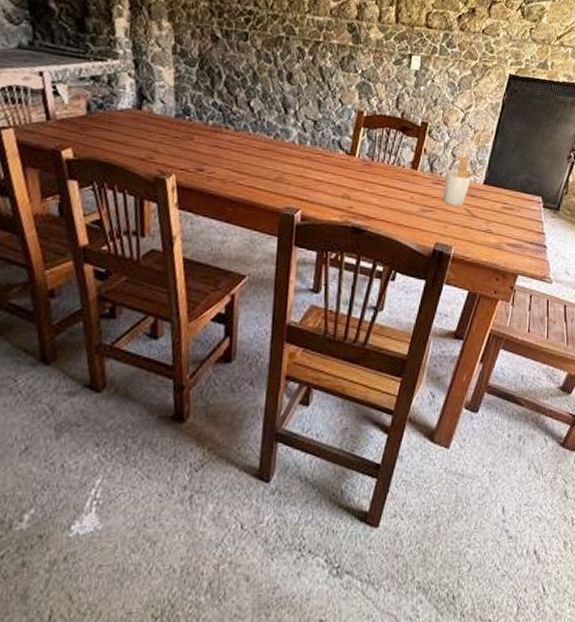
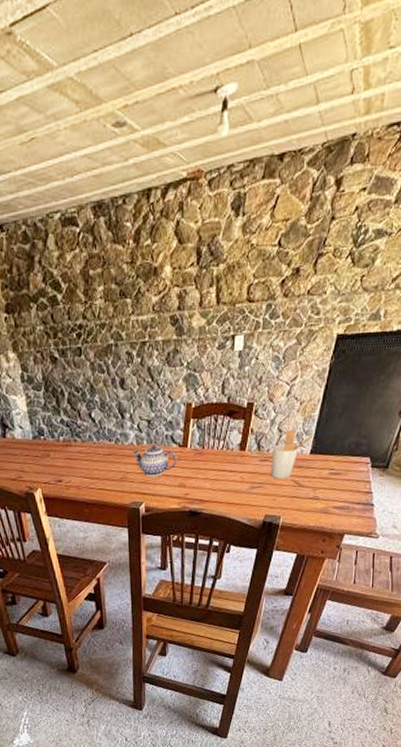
teapot: none [292,147,344,183] -> present [132,444,178,477]

